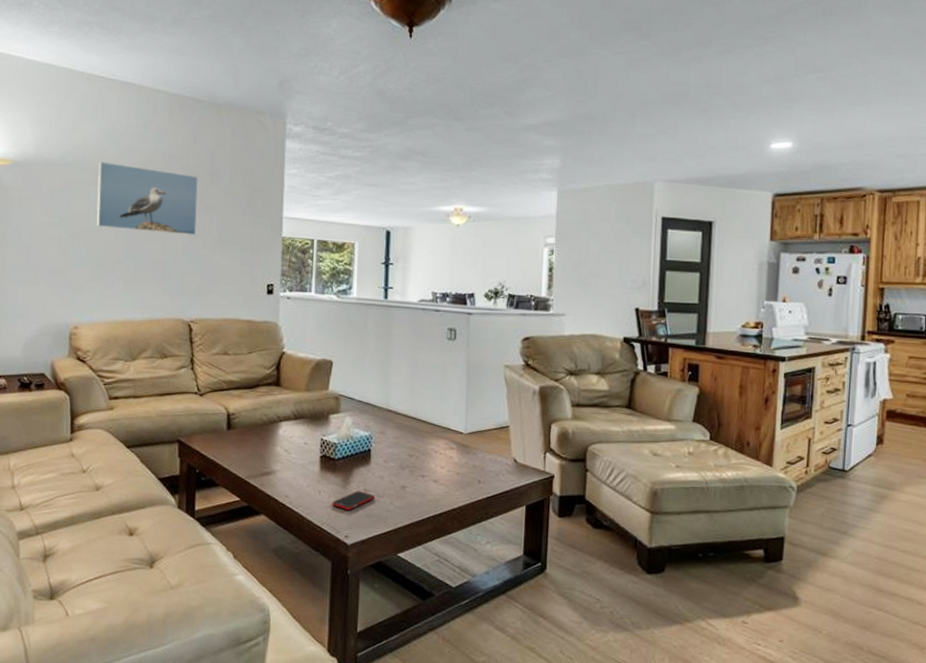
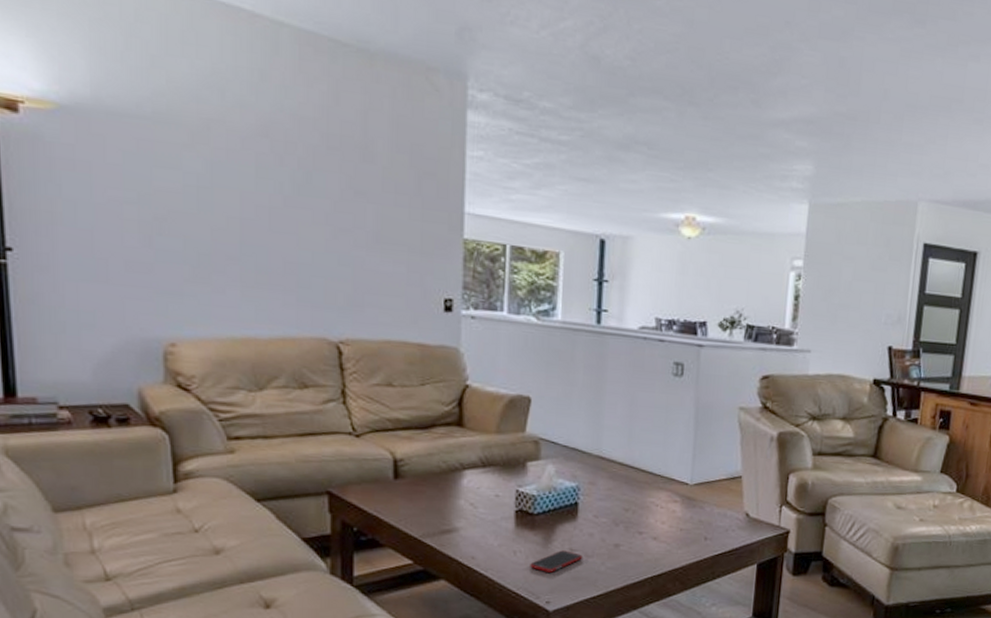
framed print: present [96,161,198,235] -> none [194,116,345,229]

